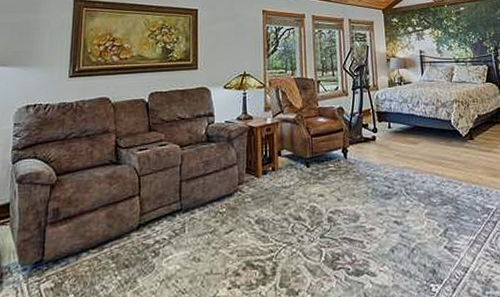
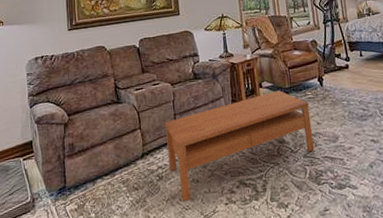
coffee table: none [168,160,333,285] -> present [164,90,315,202]

